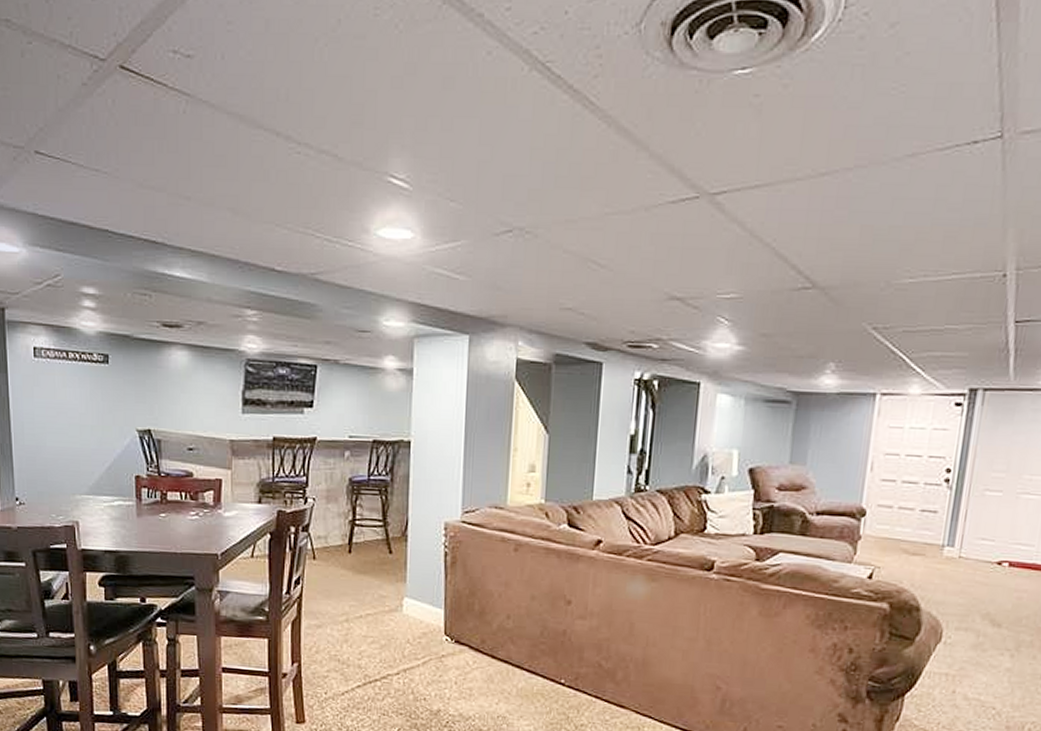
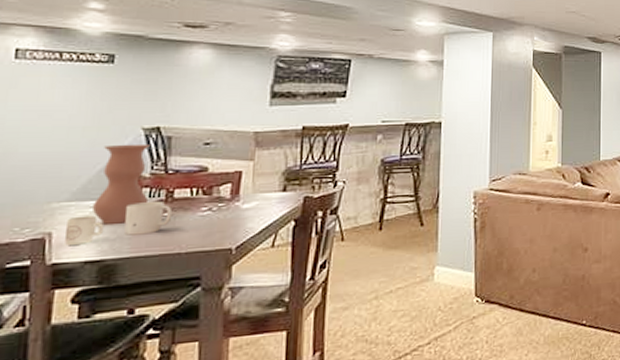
mug: none [87,509,116,536] -> present [64,215,105,246]
vase: none [105,444,148,520] -> present [91,143,150,224]
mug: none [131,501,168,532] -> present [124,202,173,235]

